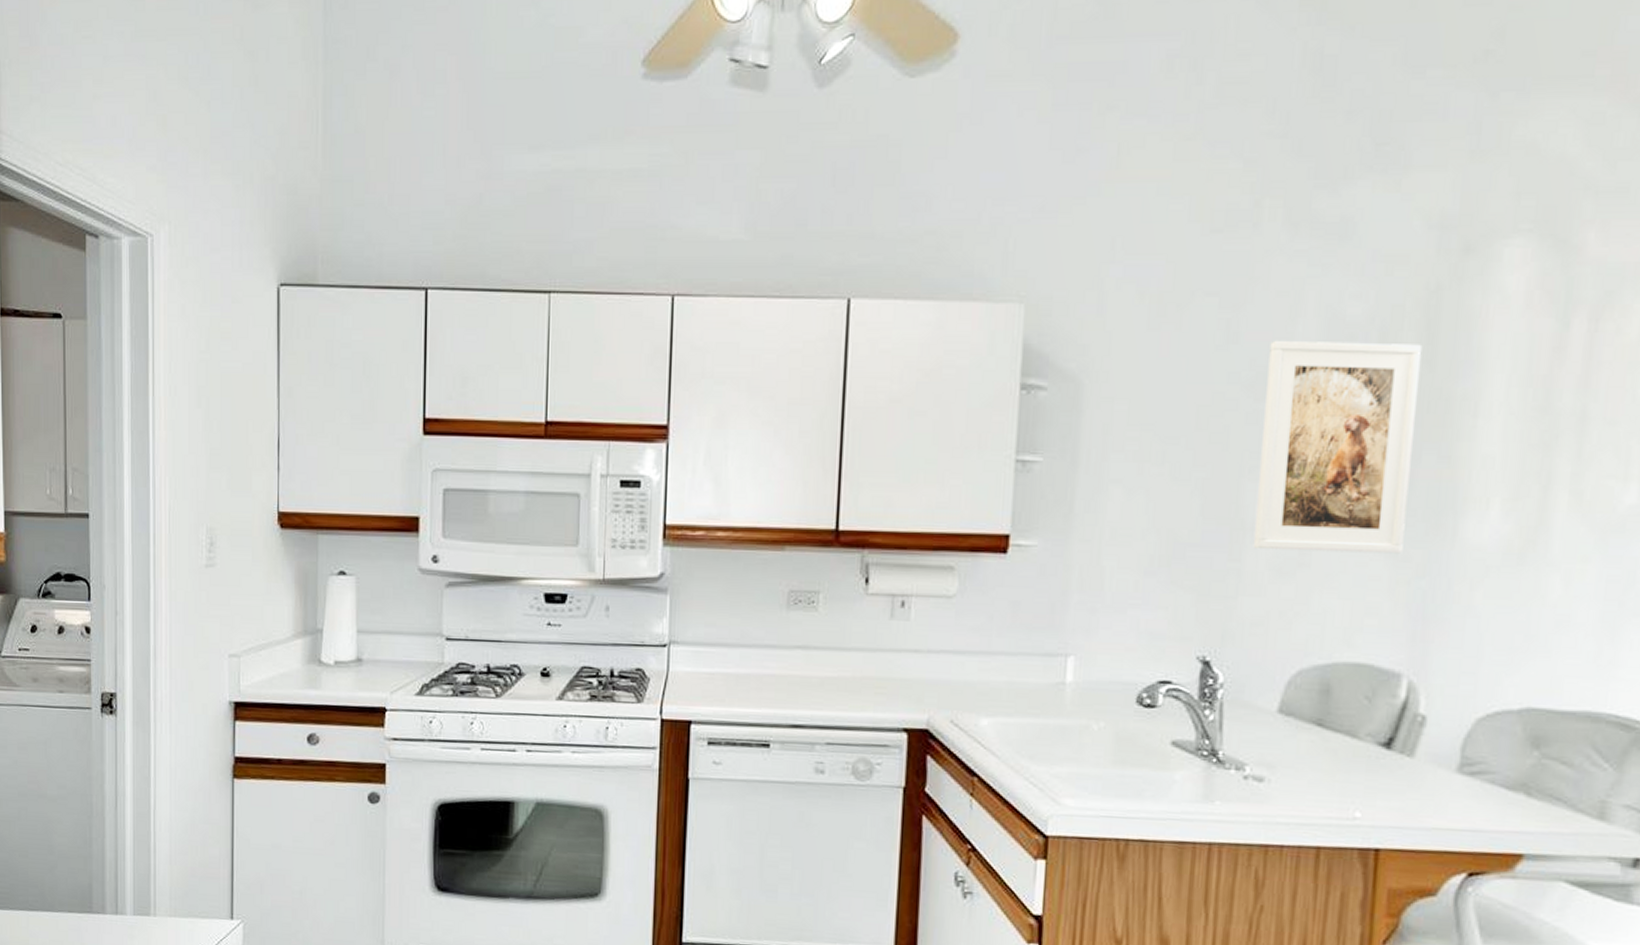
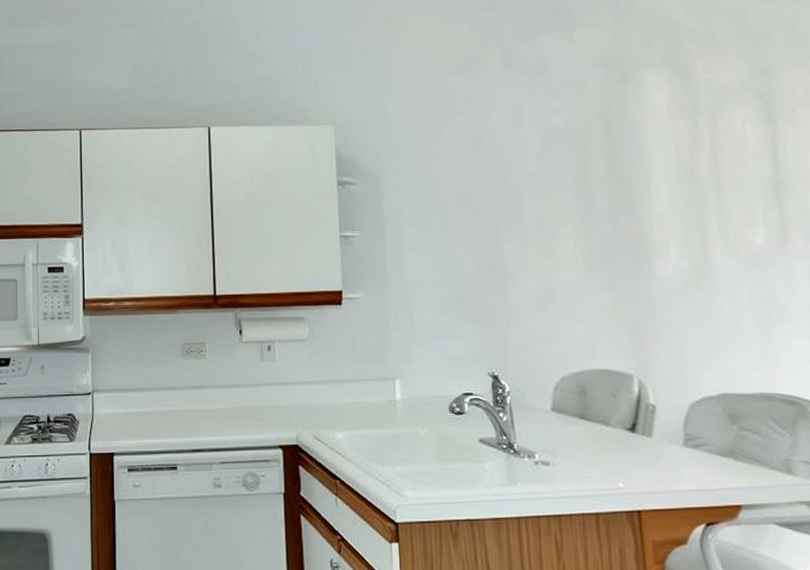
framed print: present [1253,340,1423,554] -> none [505,141,618,291]

